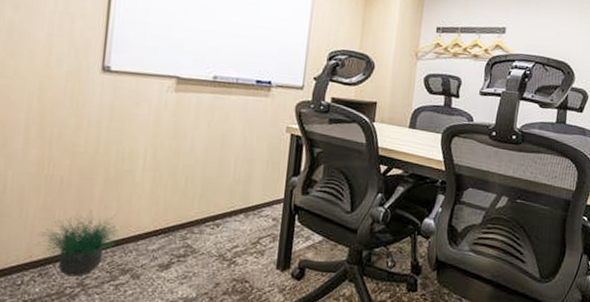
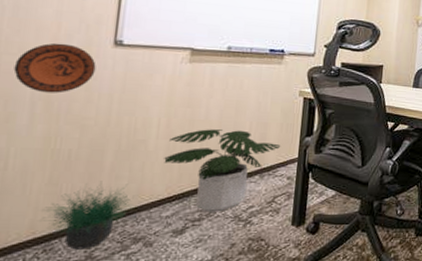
decorative plate: none [9,67,85,119] -> present [13,43,96,93]
potted plant: none [150,162,267,250] -> present [164,129,281,214]

